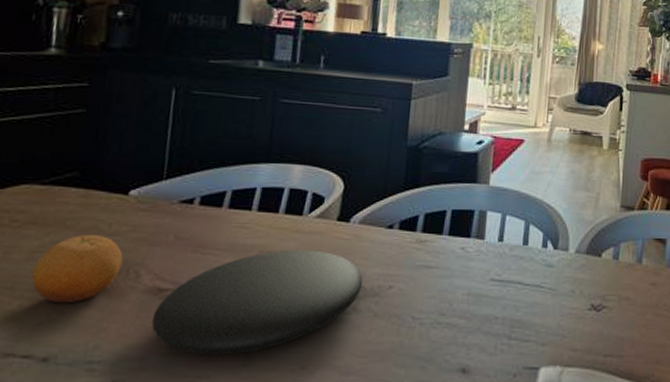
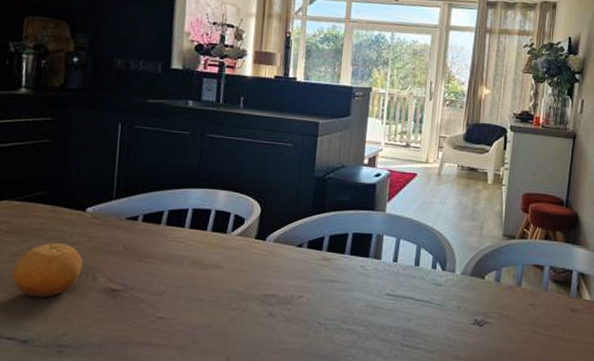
plate: present [151,249,363,355] -> none [106,261,278,346]

